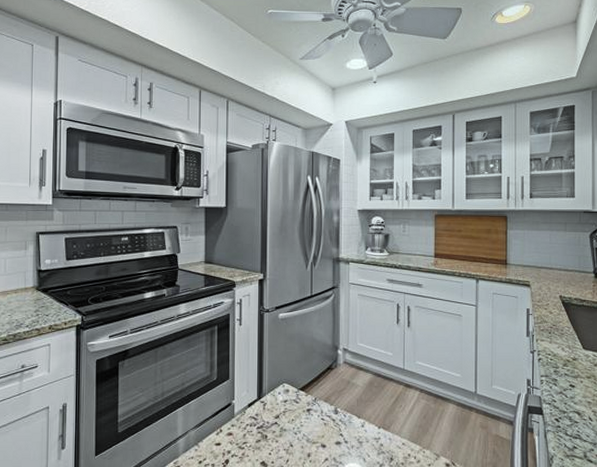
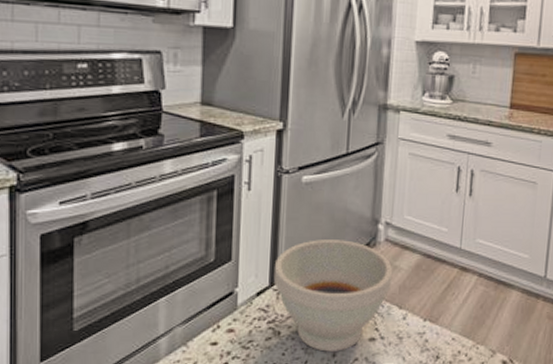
bowl: none [260,362,351,452] -> present [273,240,393,352]

